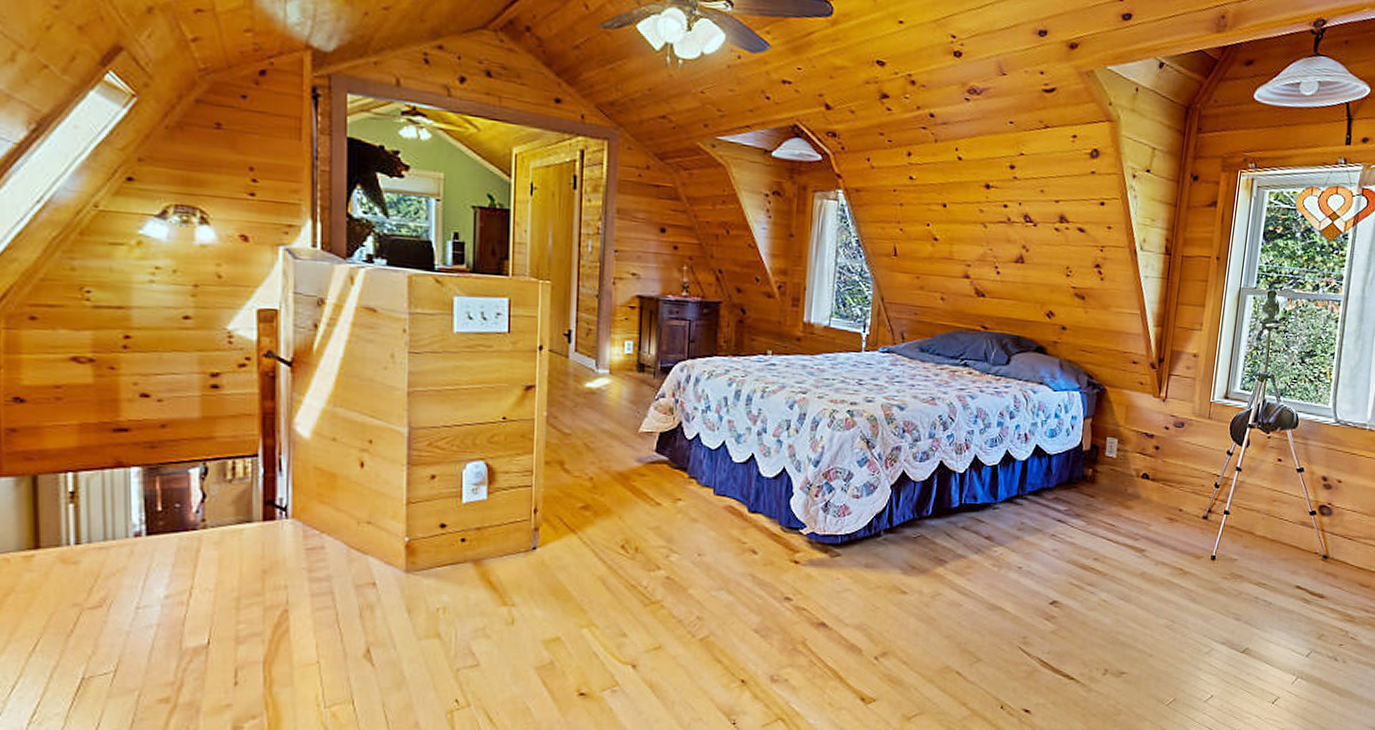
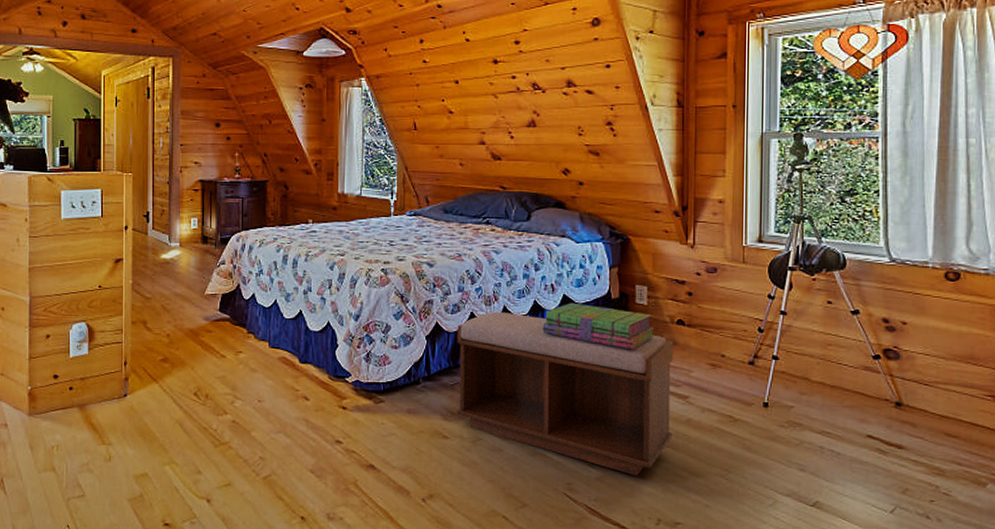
bench: none [917,460,1137,629] -> present [456,311,674,476]
stack of books: none [1012,453,1121,503] -> present [542,302,655,350]

